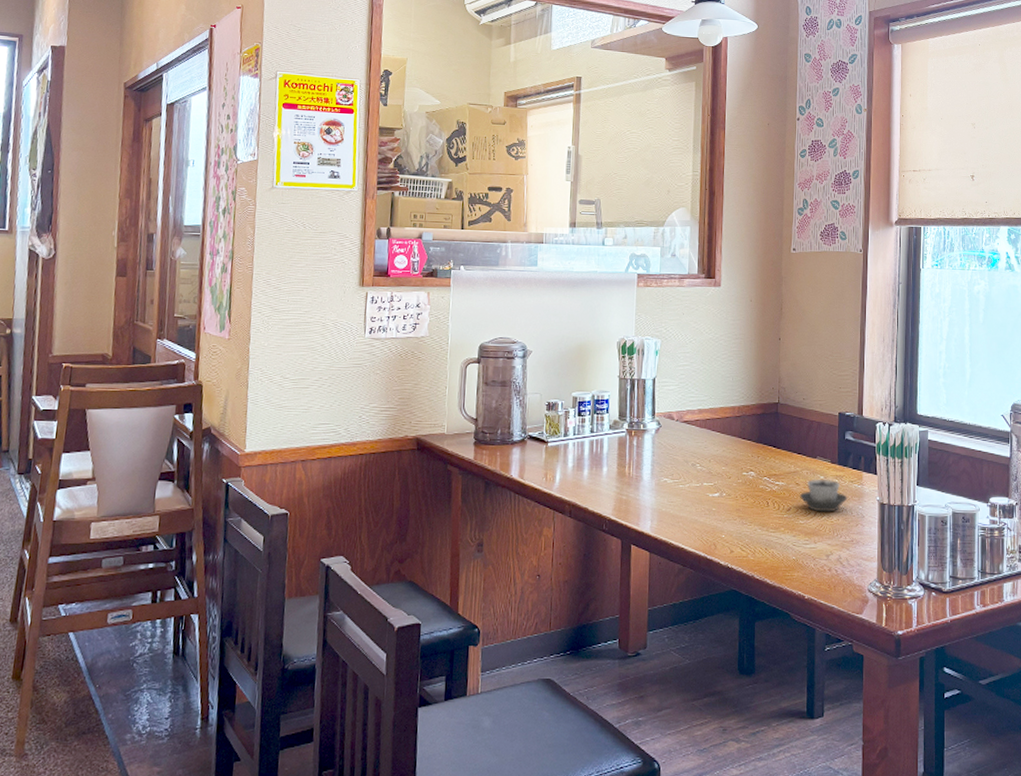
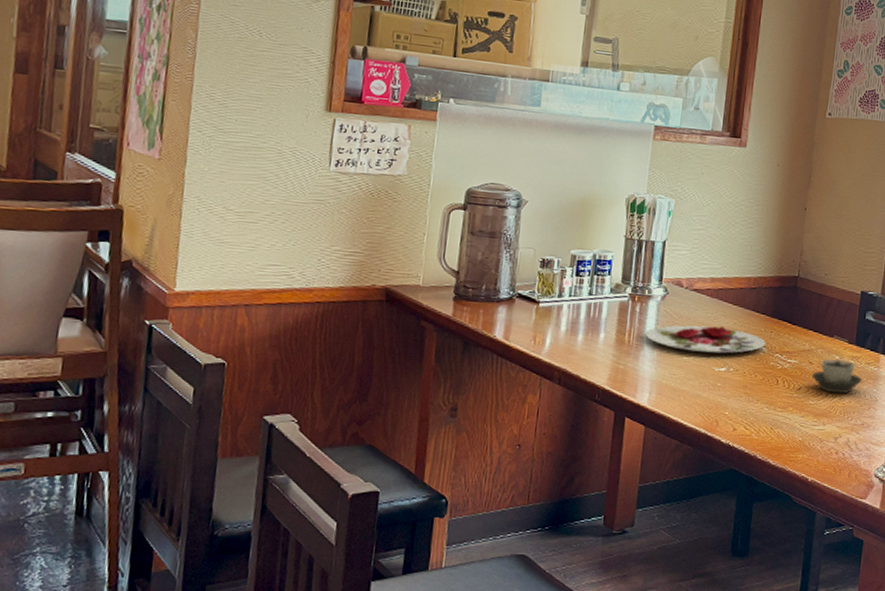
plate: none [643,453,754,480] -> present [645,325,766,354]

